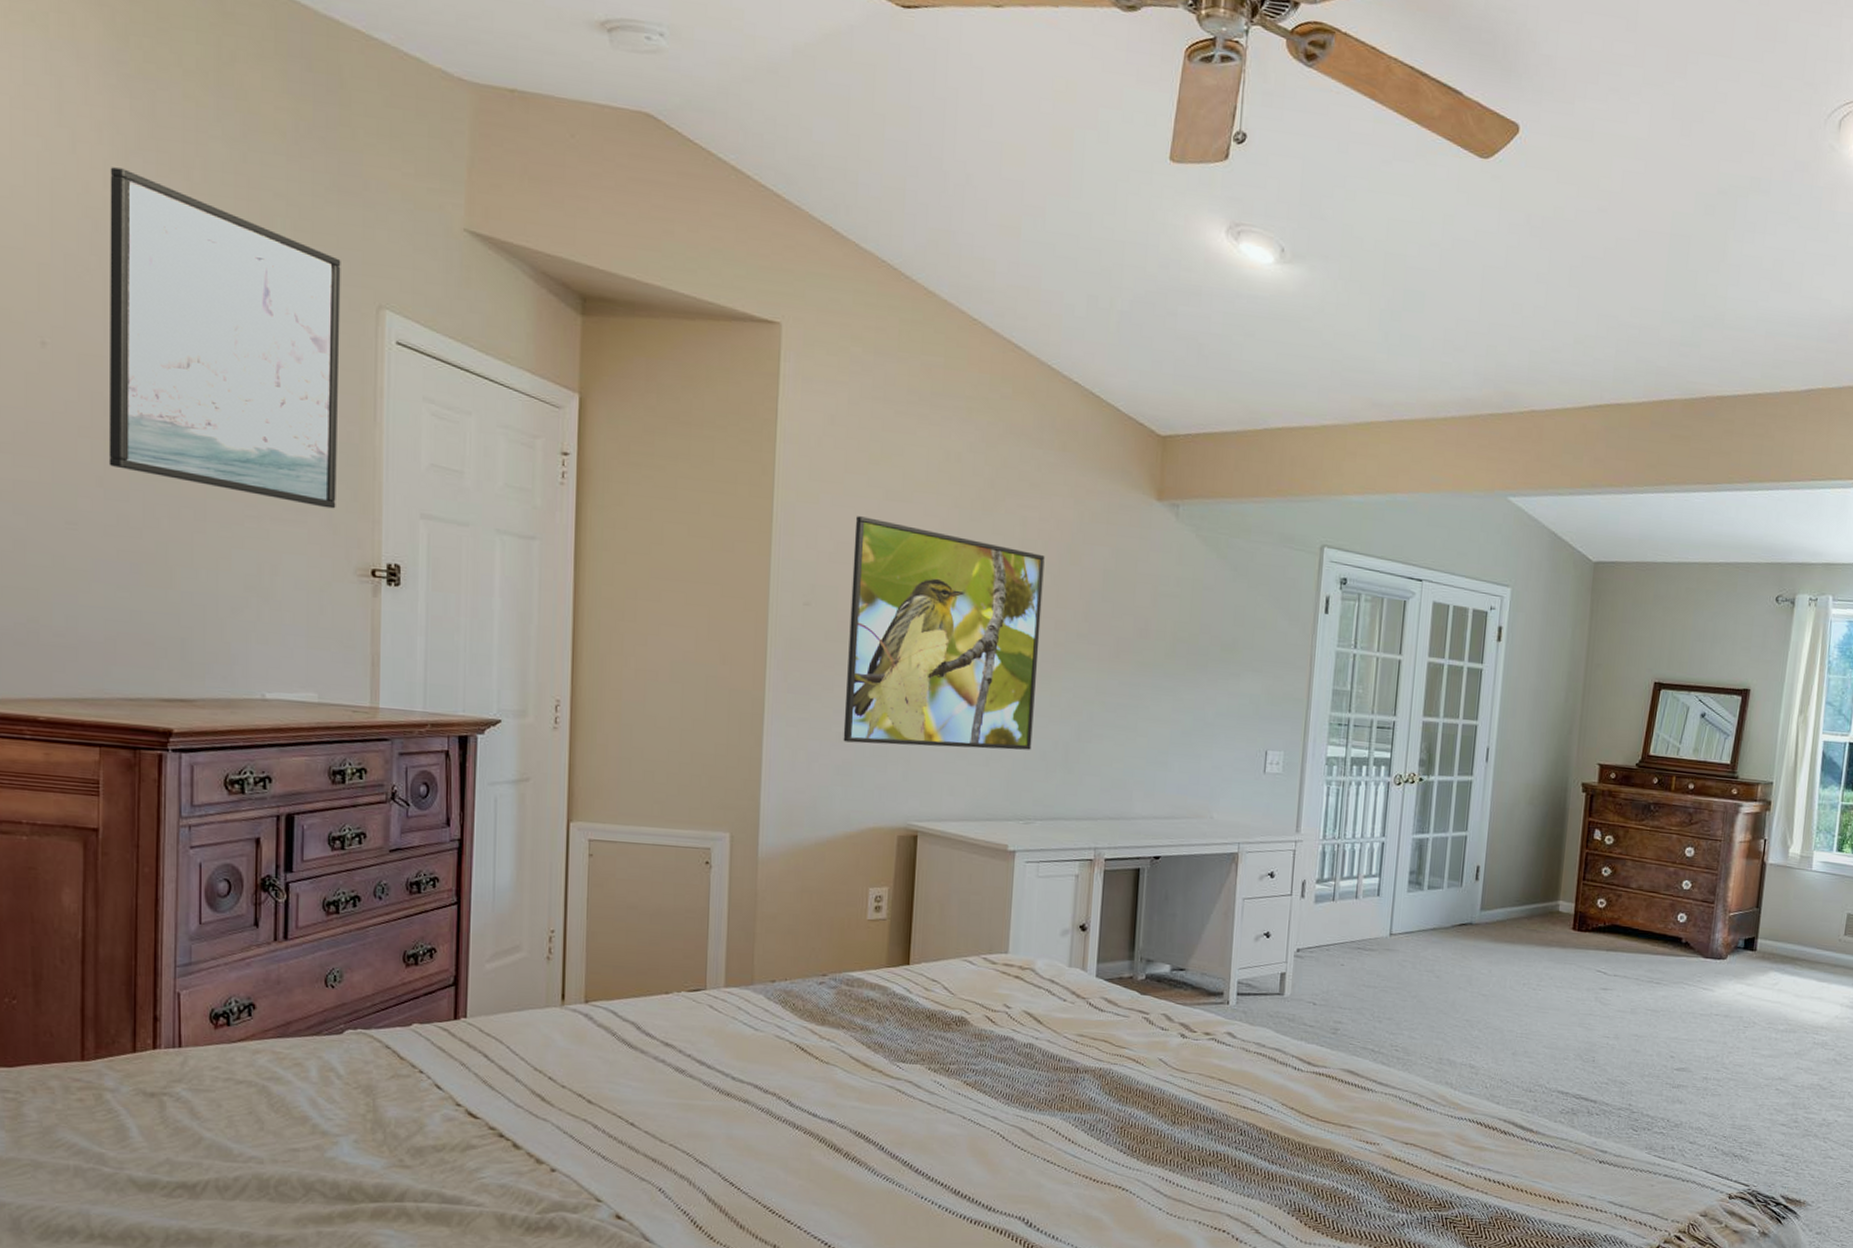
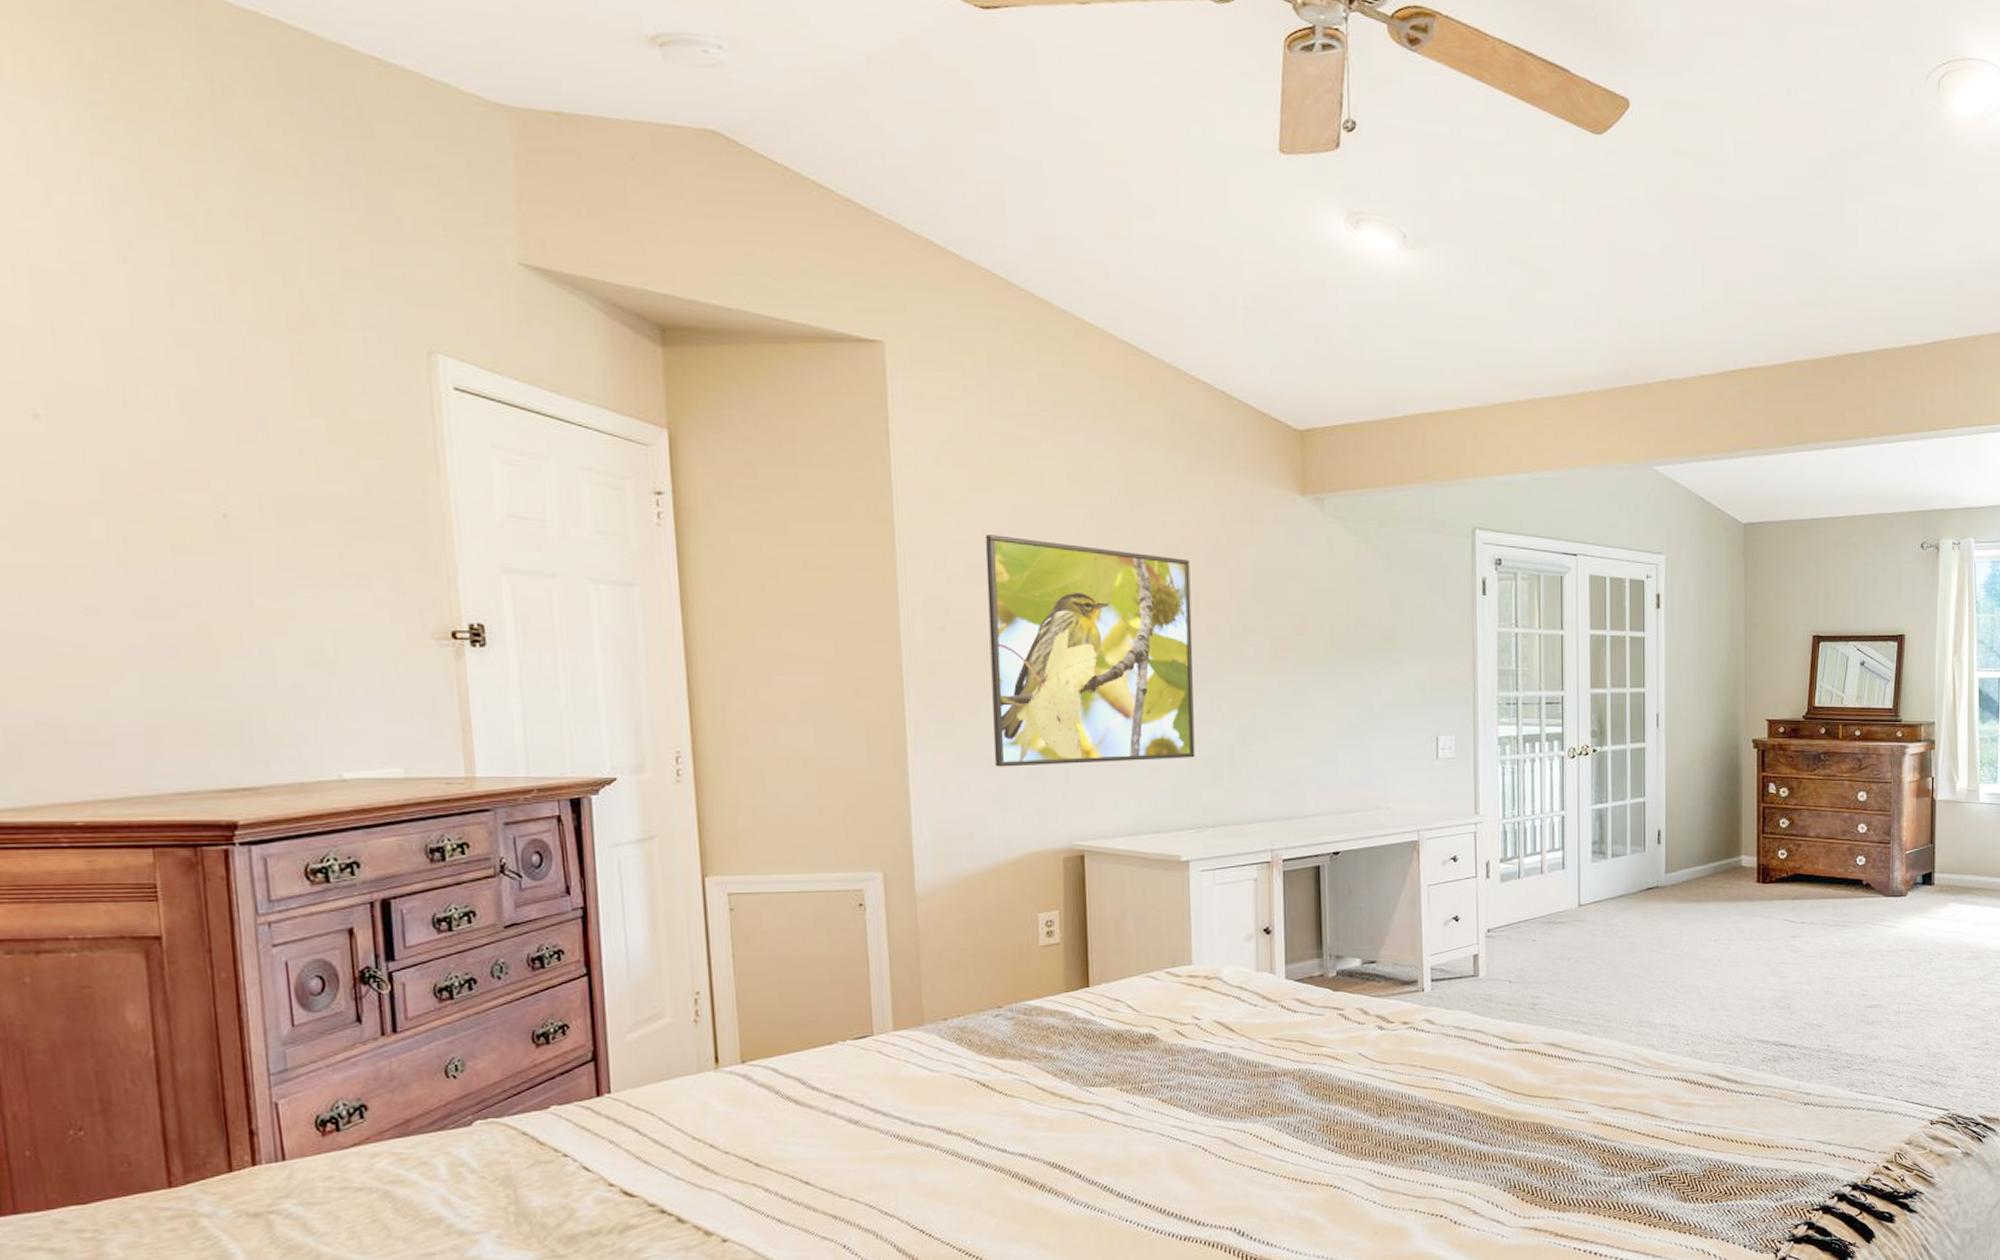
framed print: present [108,167,341,509] -> none [95,218,403,570]

